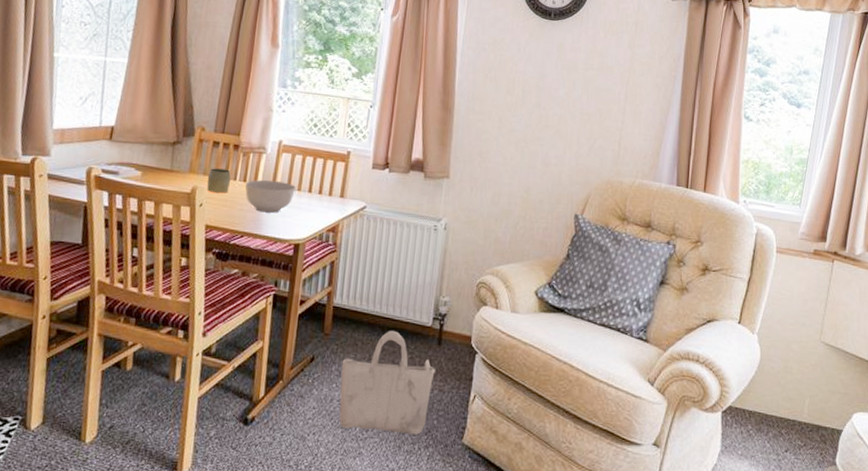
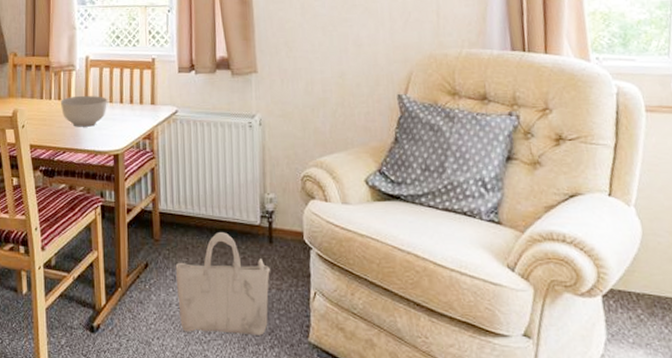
mug: present [207,168,232,194] -> none [25,90,47,114]

